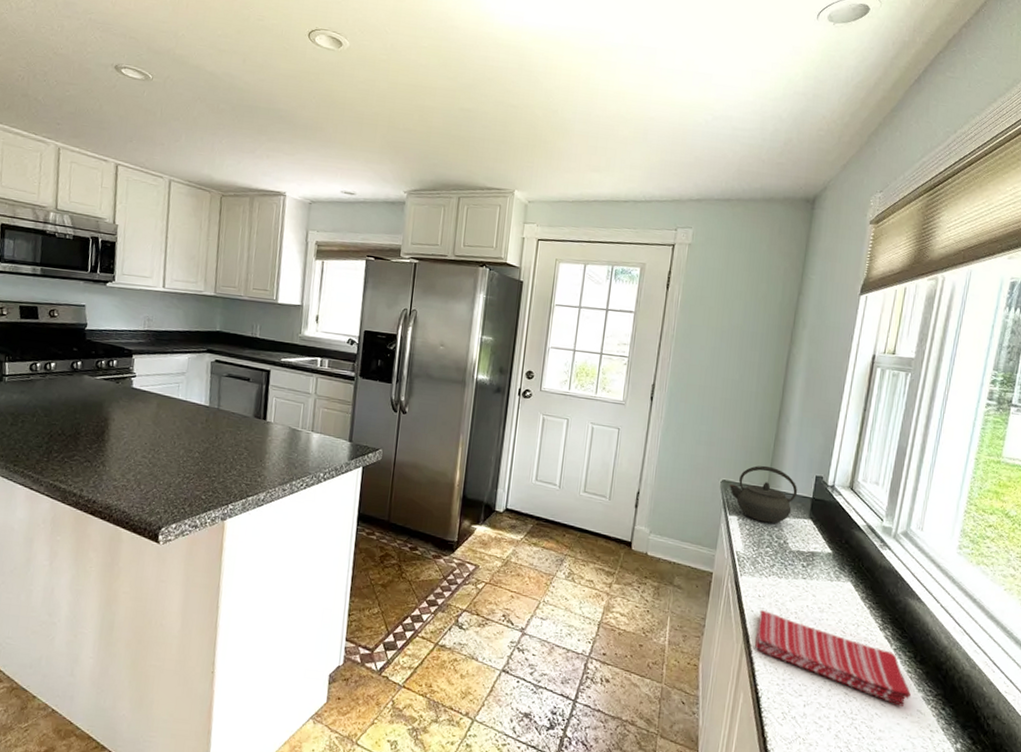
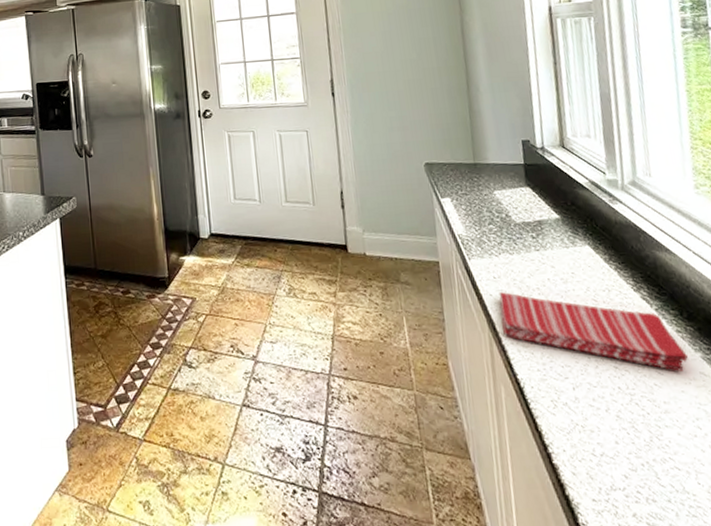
kettle: present [729,465,797,523] -> none [433,139,507,199]

